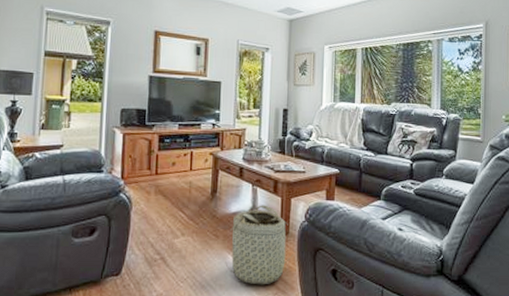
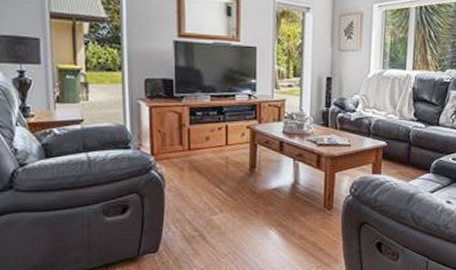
basket: present [225,205,296,285] -> none [267,180,340,259]

